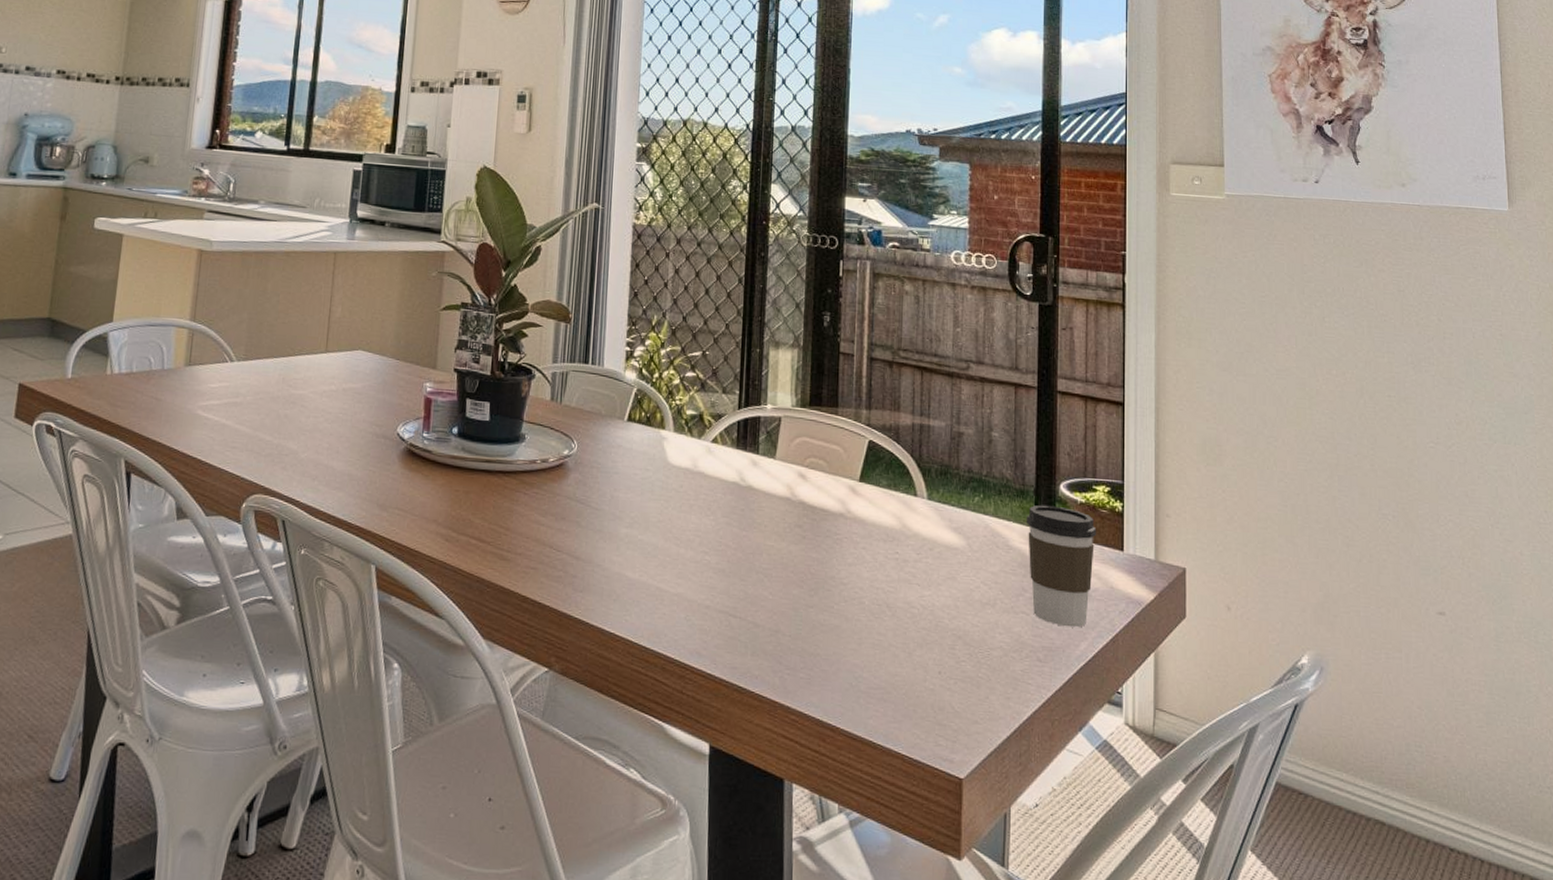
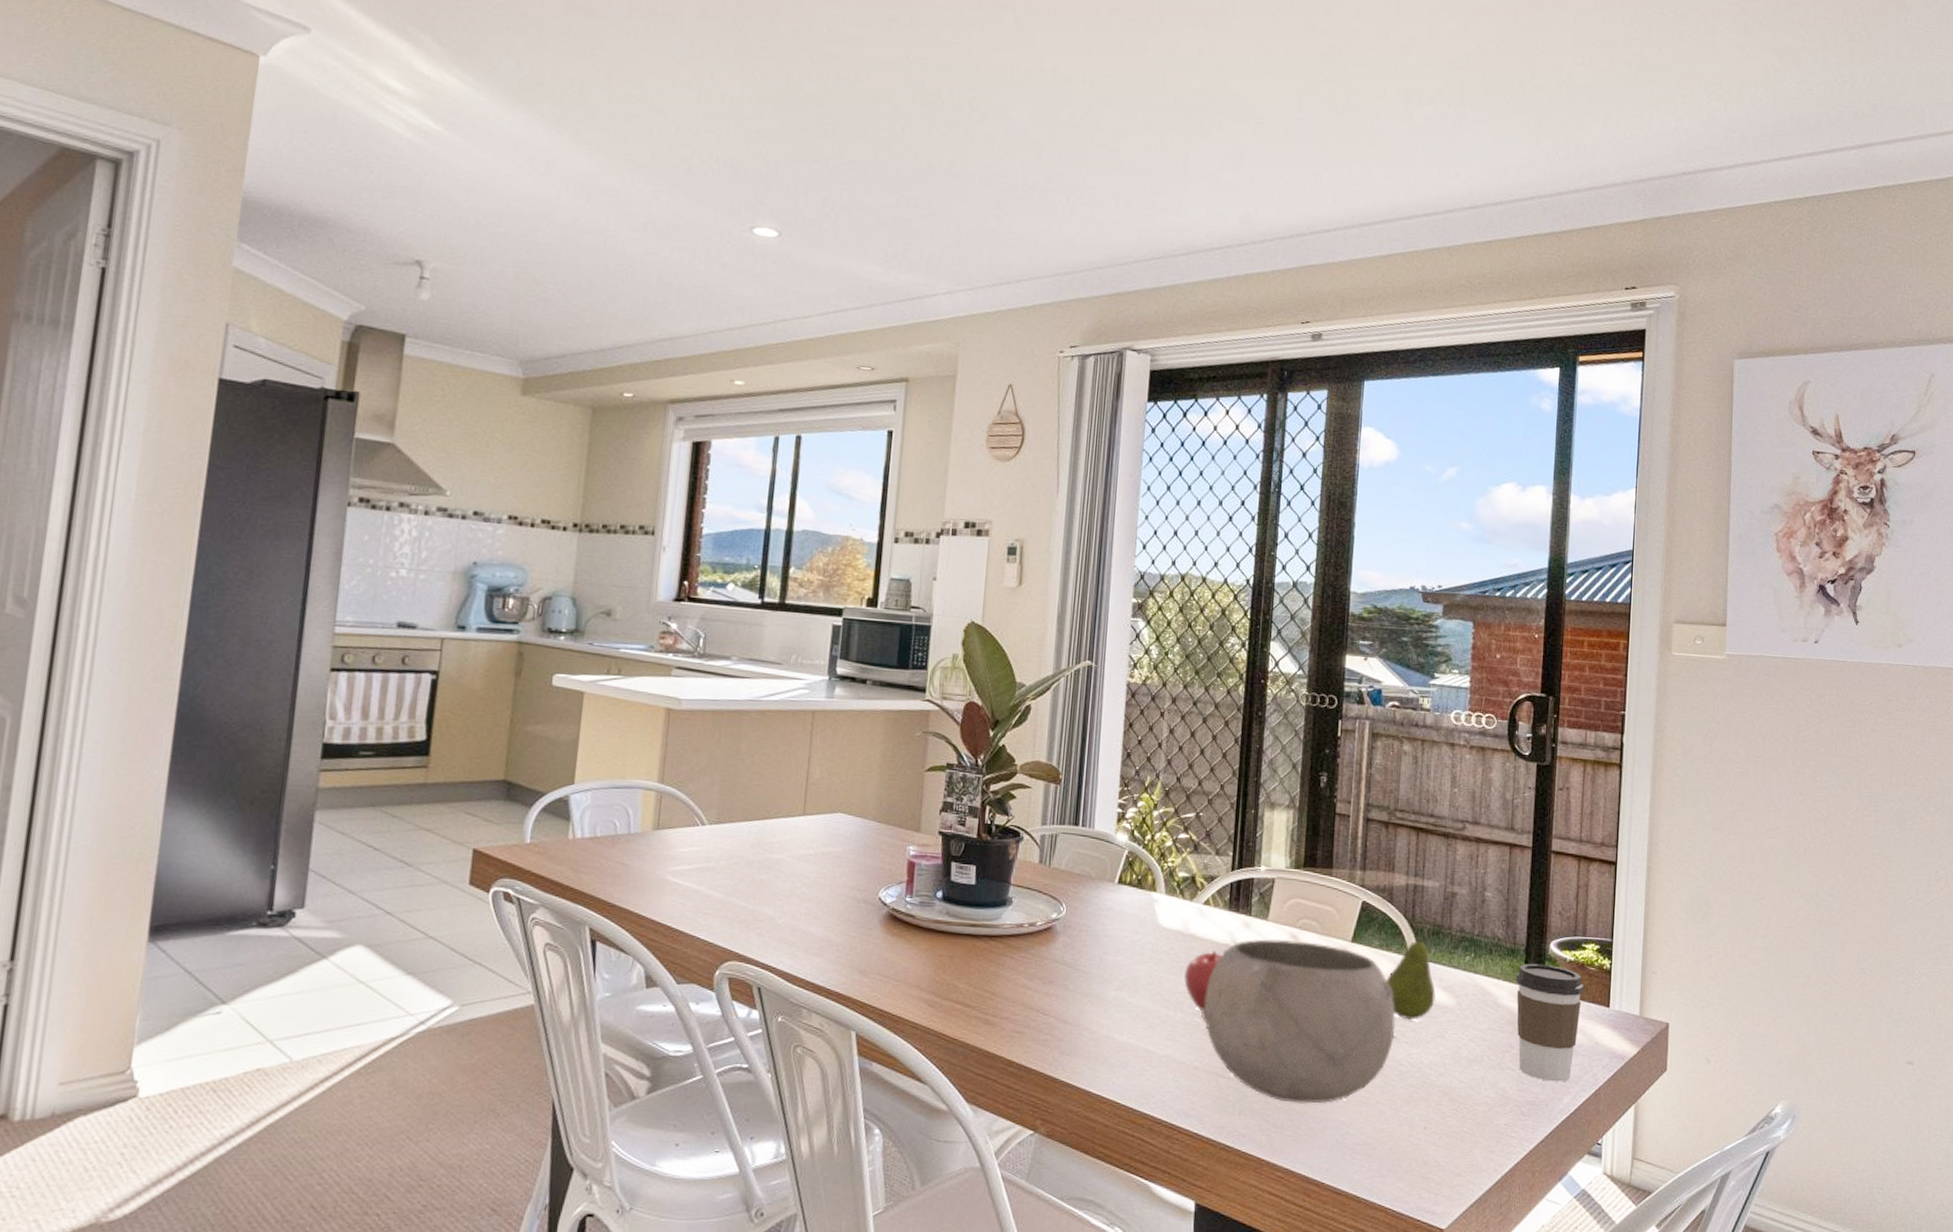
apple: none [694,489,732,550] -> present [1184,951,1223,1012]
bowl: none [711,477,906,645] -> present [1201,938,1396,1104]
fruit: none [895,471,946,562] -> present [1386,931,1436,1021]

